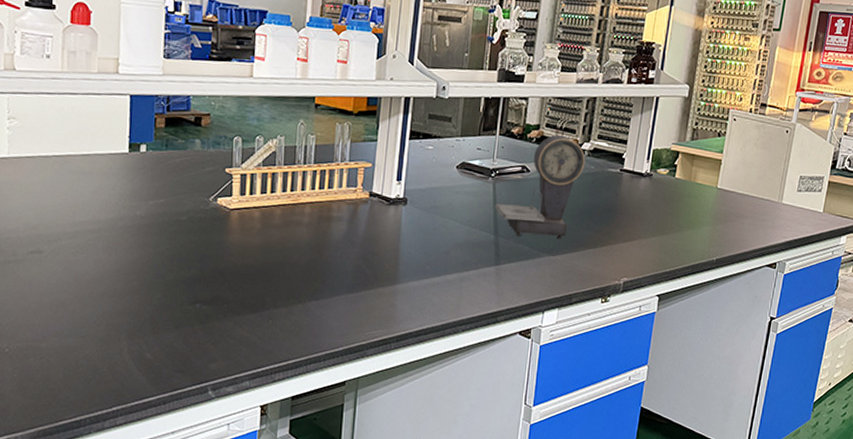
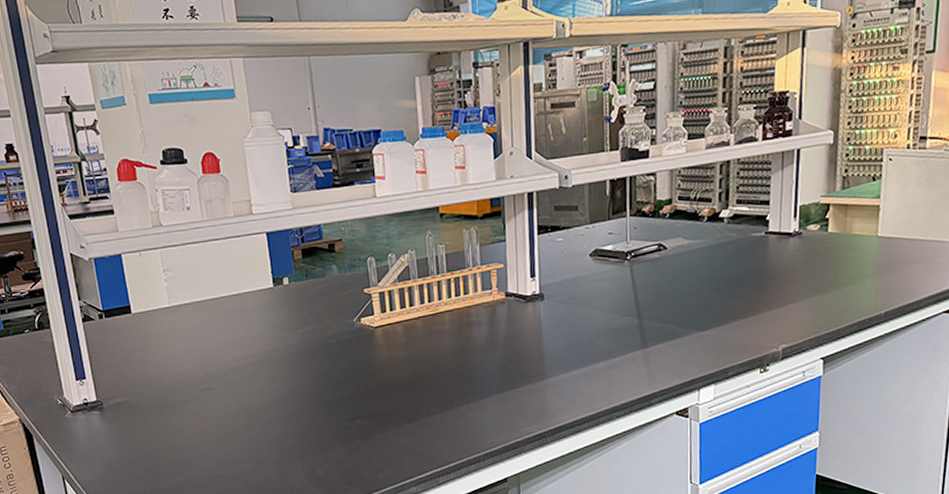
scale: present [495,135,586,239] -> none [634,206,726,316]

